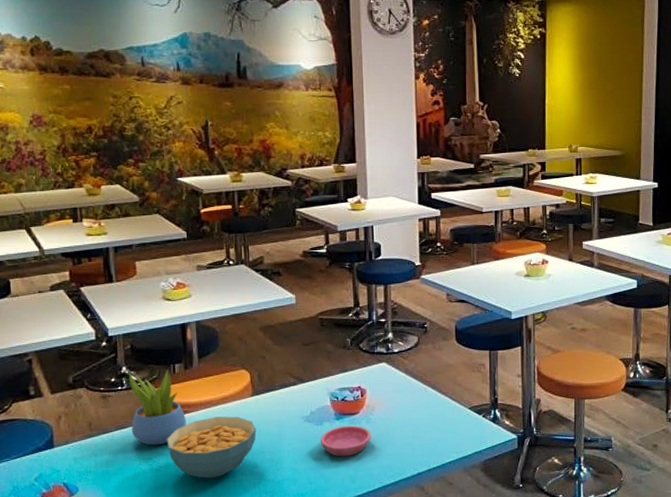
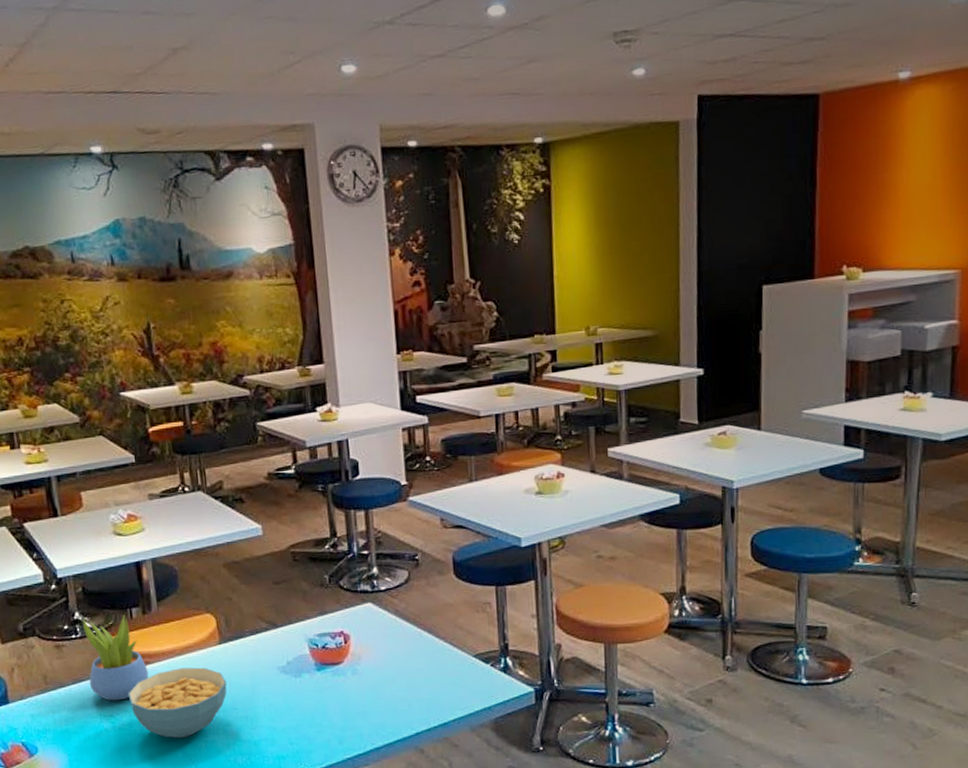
saucer: present [320,425,371,457] -> none [299,677,359,714]

